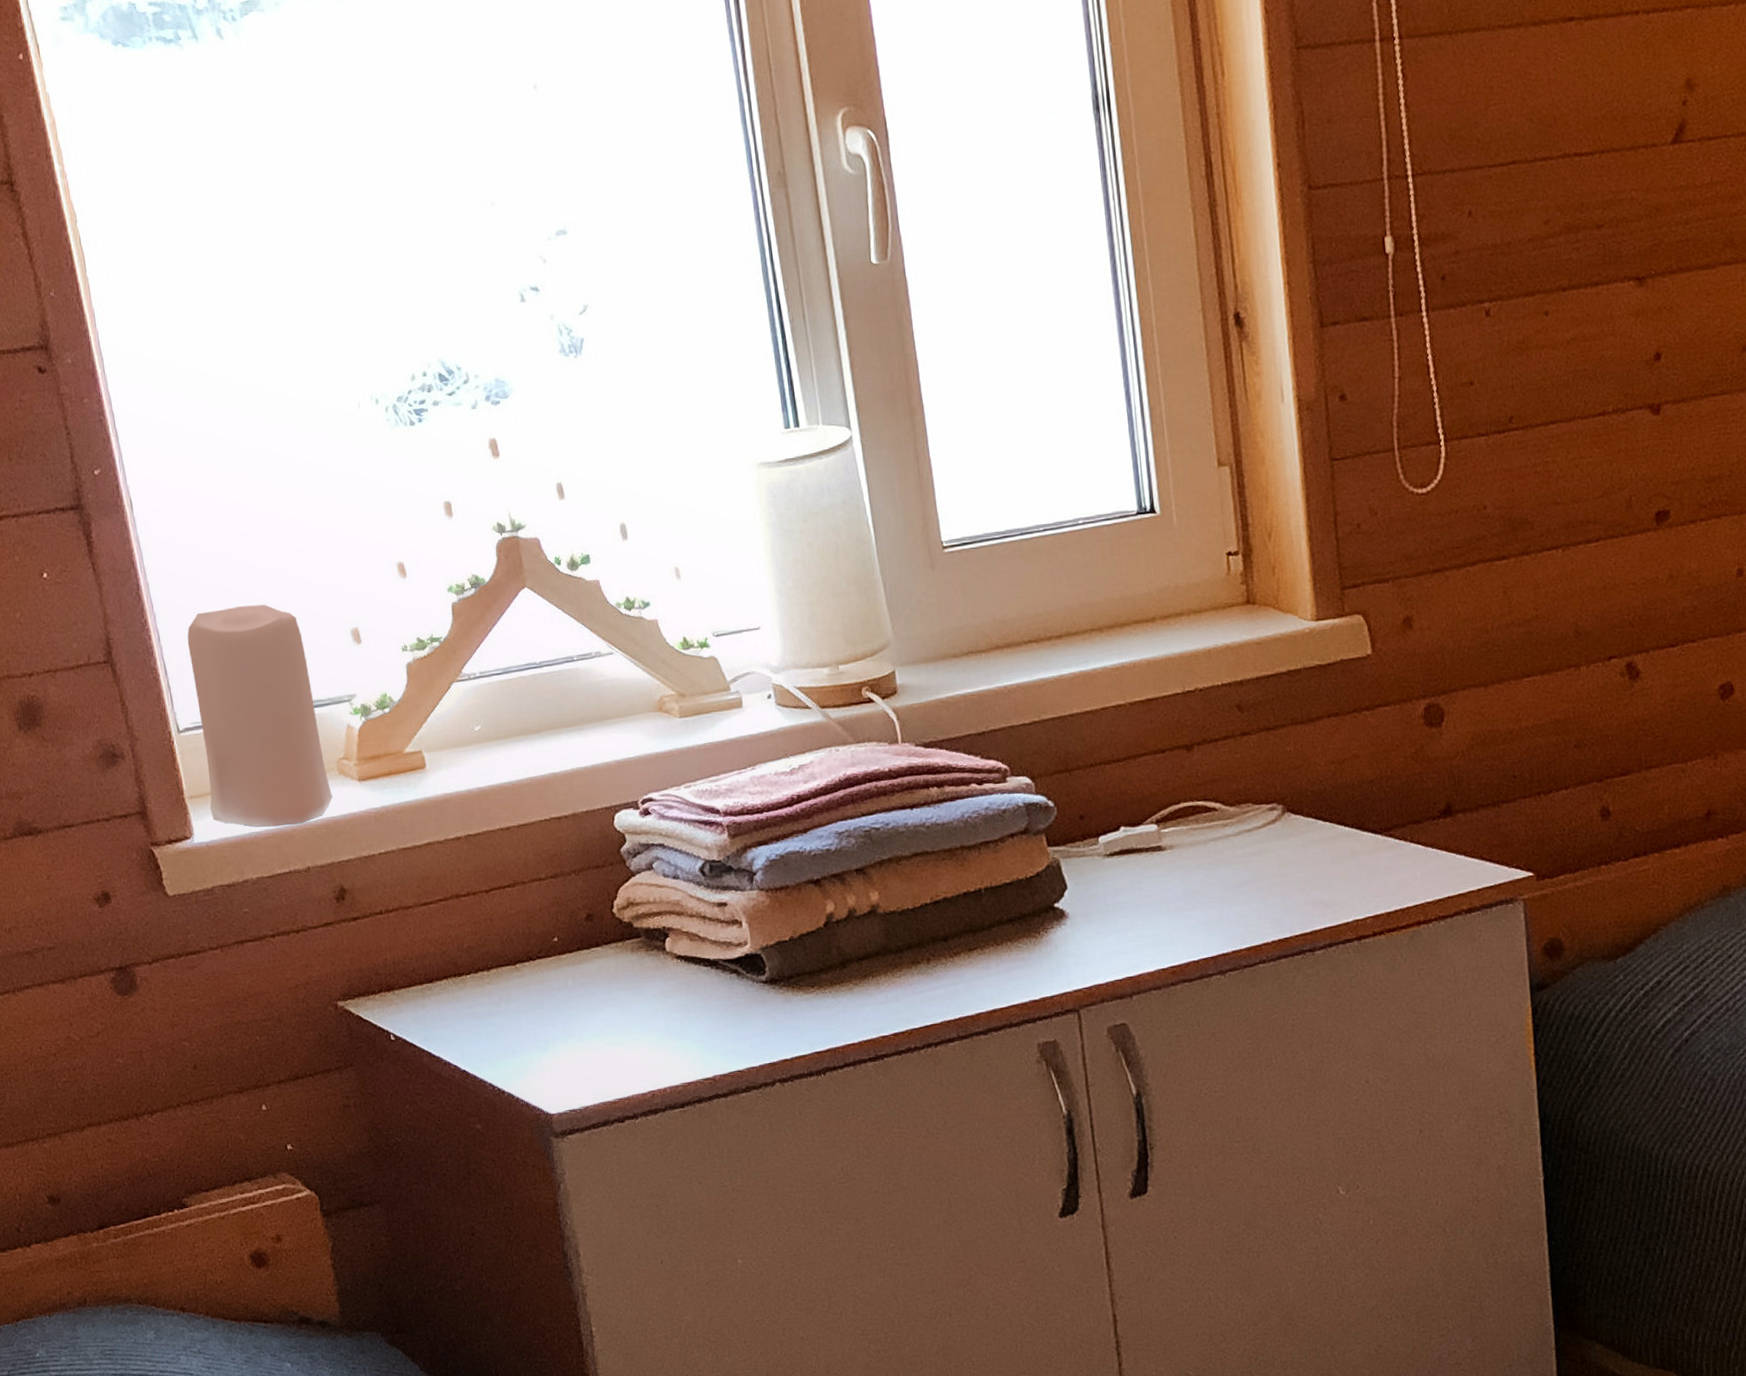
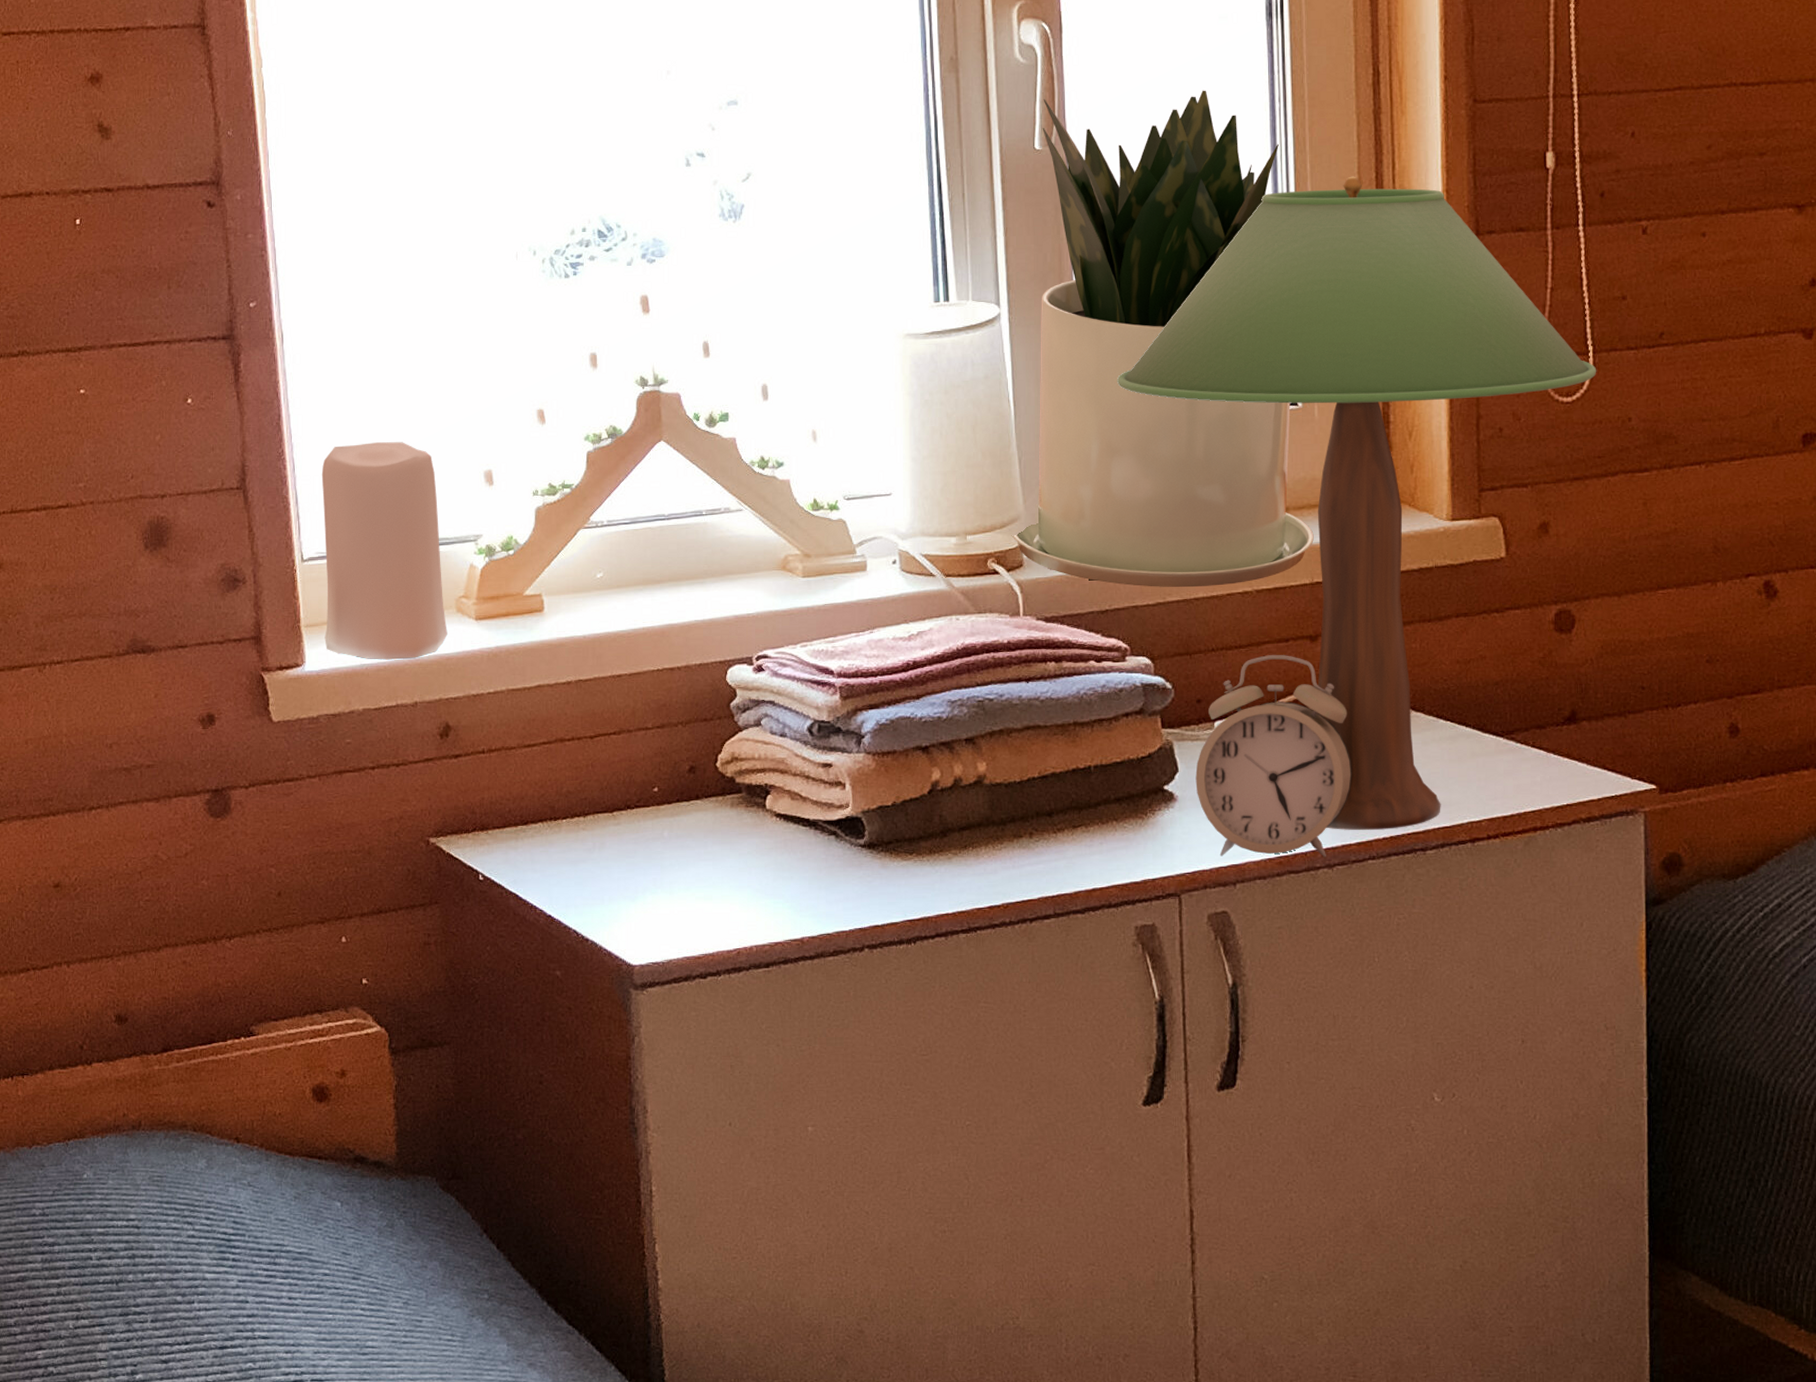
planter: none [875,191,1182,706] -> present [1011,90,1314,588]
table lamp: none [974,273,1450,937] -> present [1116,176,1597,831]
alarm clock: none [1084,766,1238,970] -> present [1195,655,1353,858]

